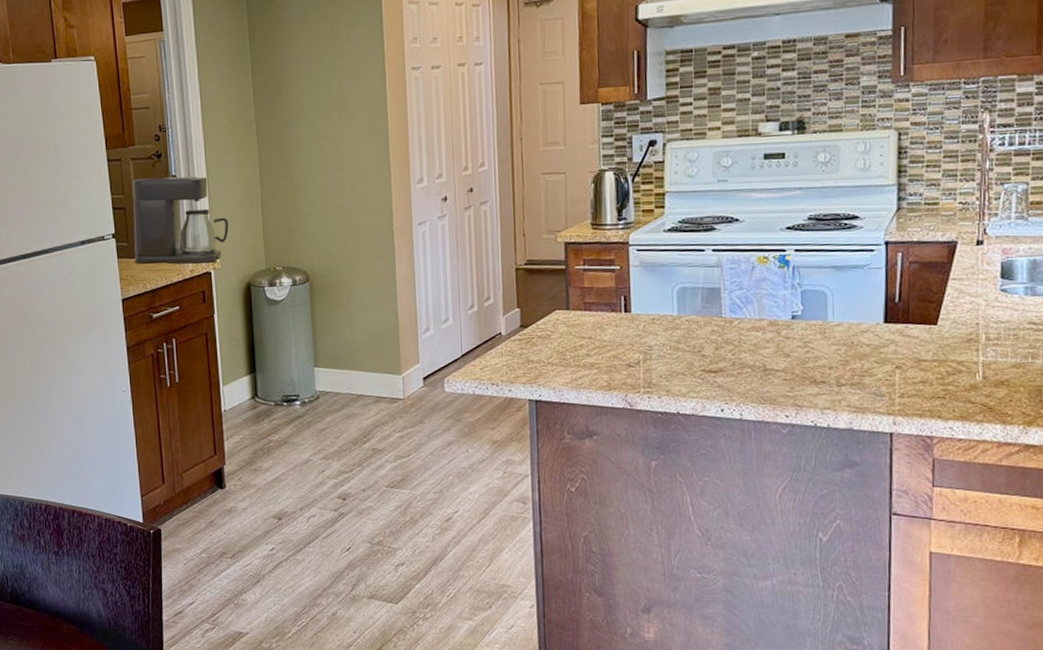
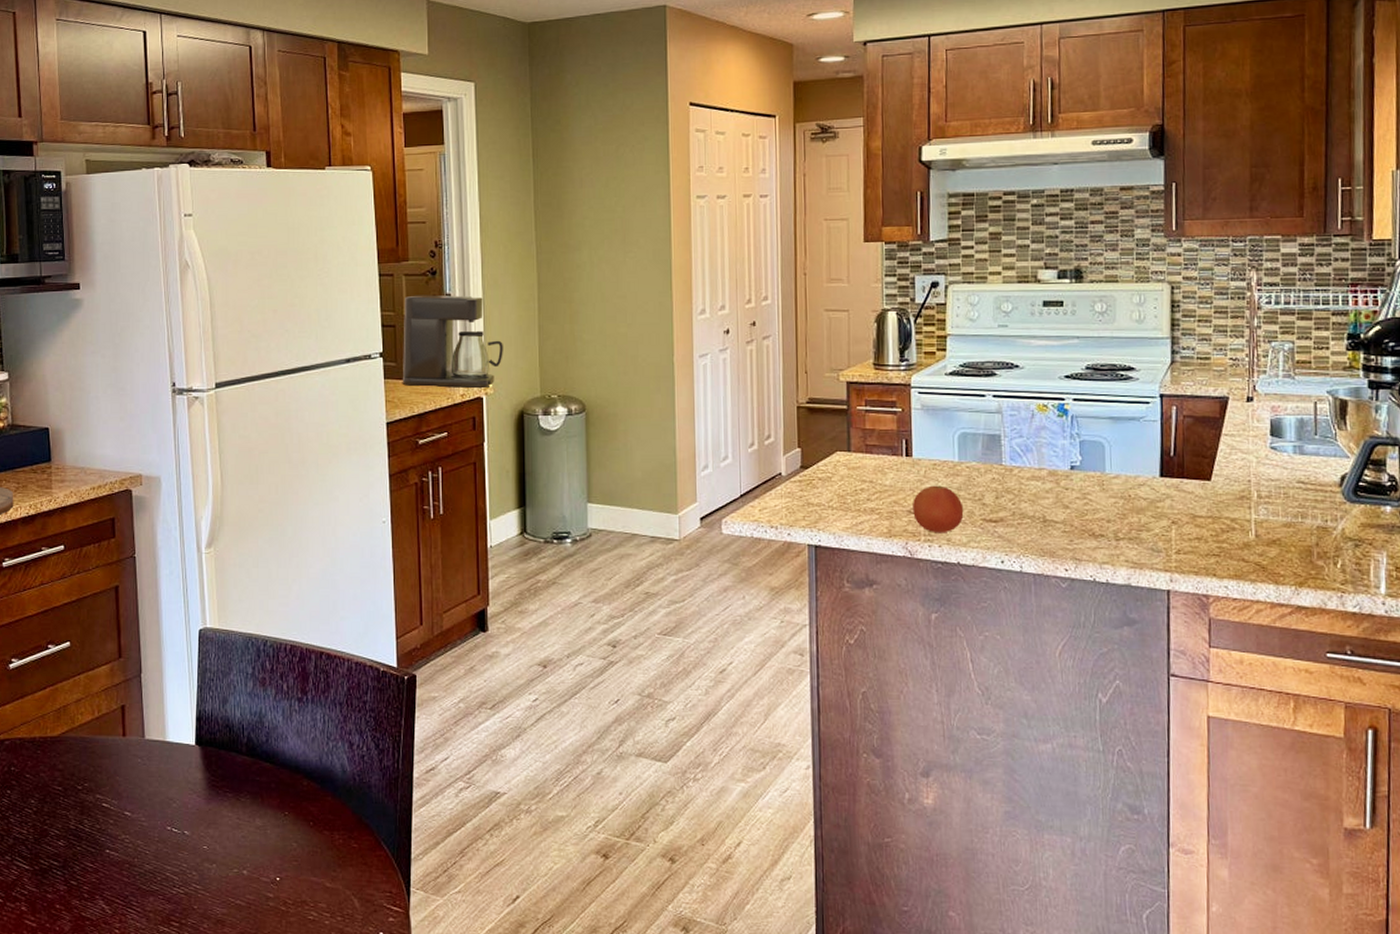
fruit: none [632,339,683,385] -> present [913,485,964,533]

